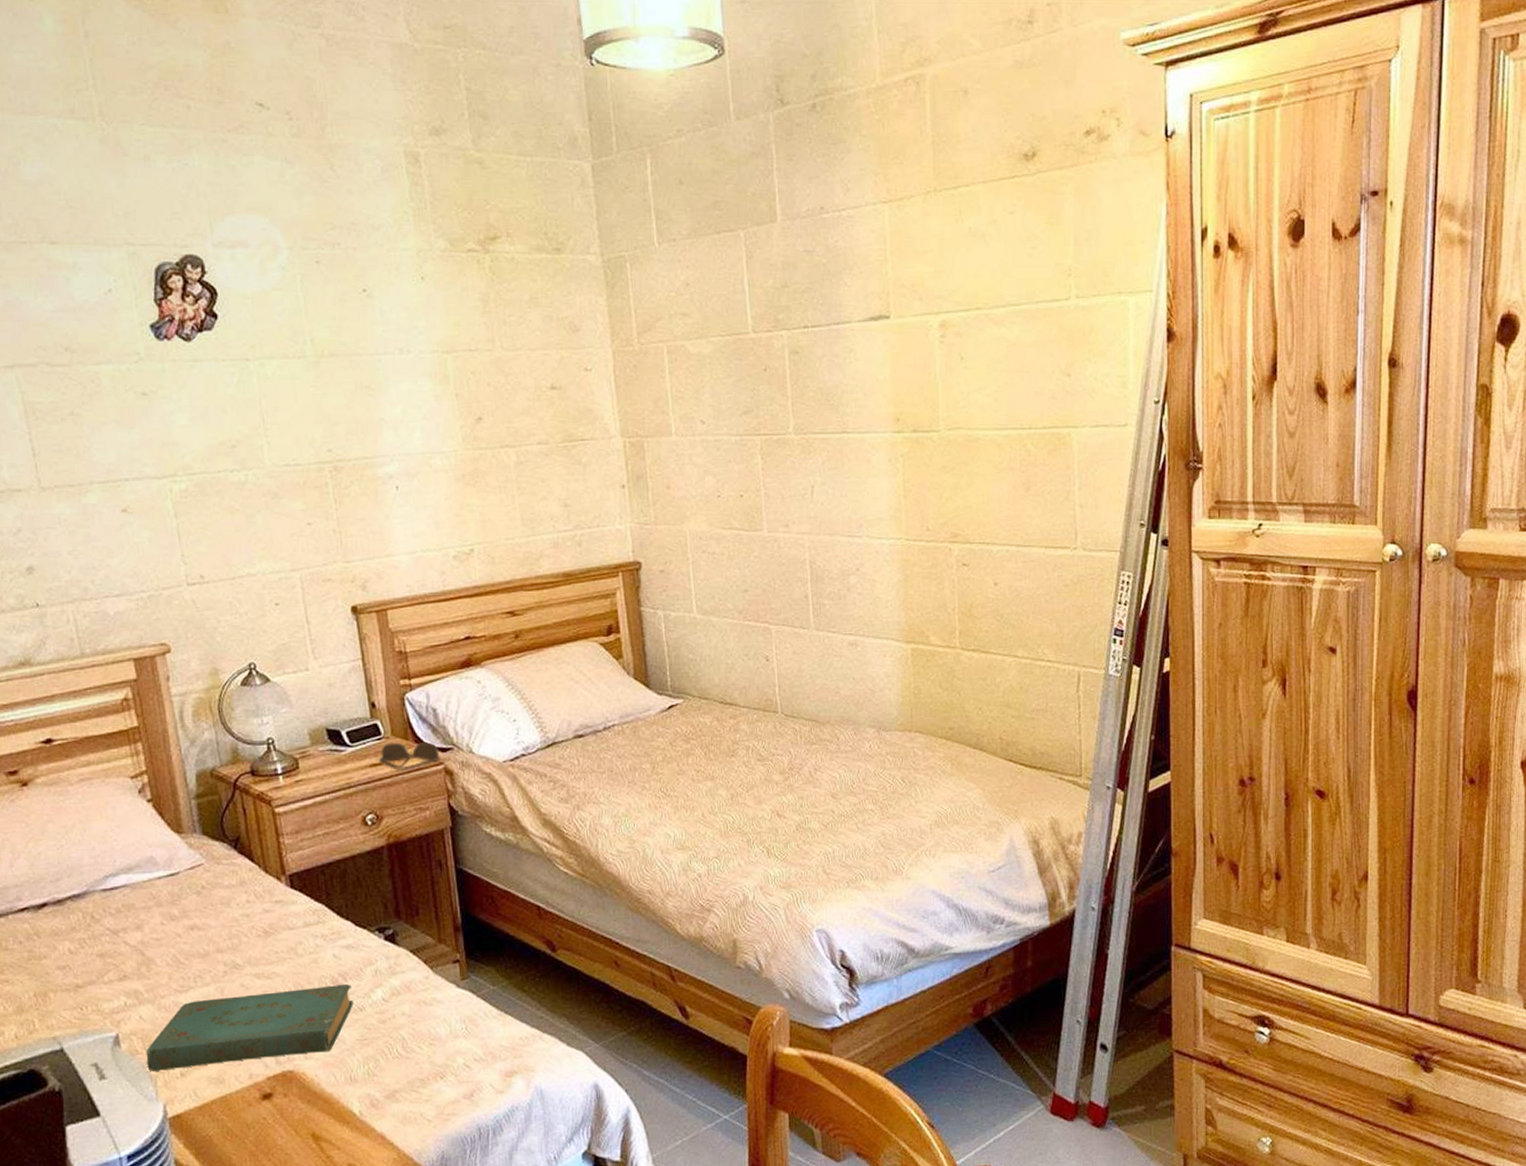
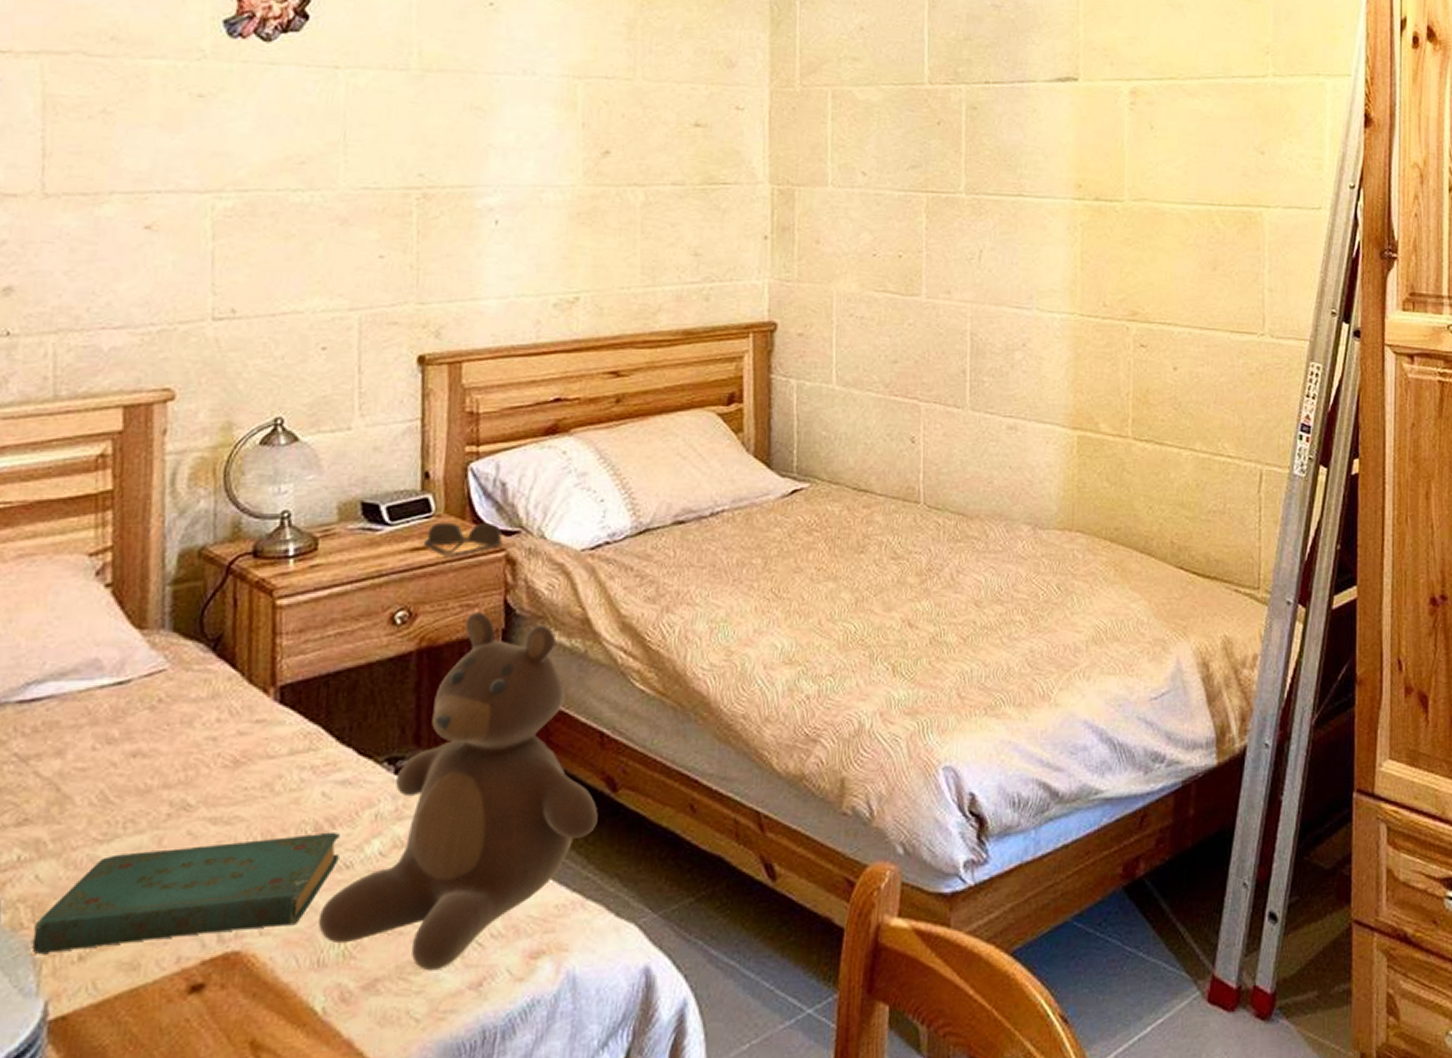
teddy bear: none [345,814,544,1085] -> present [317,612,598,971]

